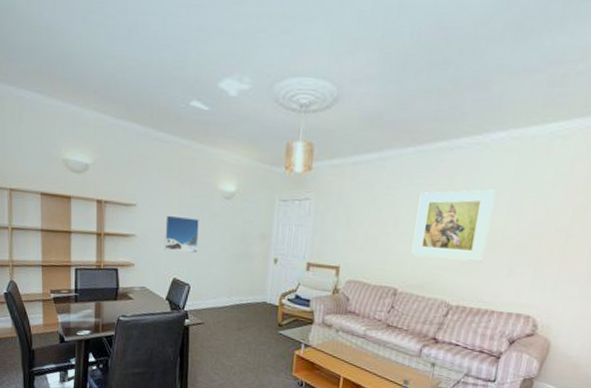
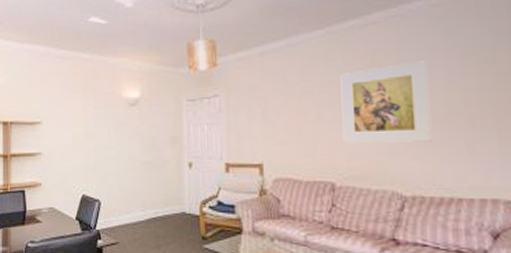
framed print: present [165,215,199,253] -> none [71,129,106,167]

